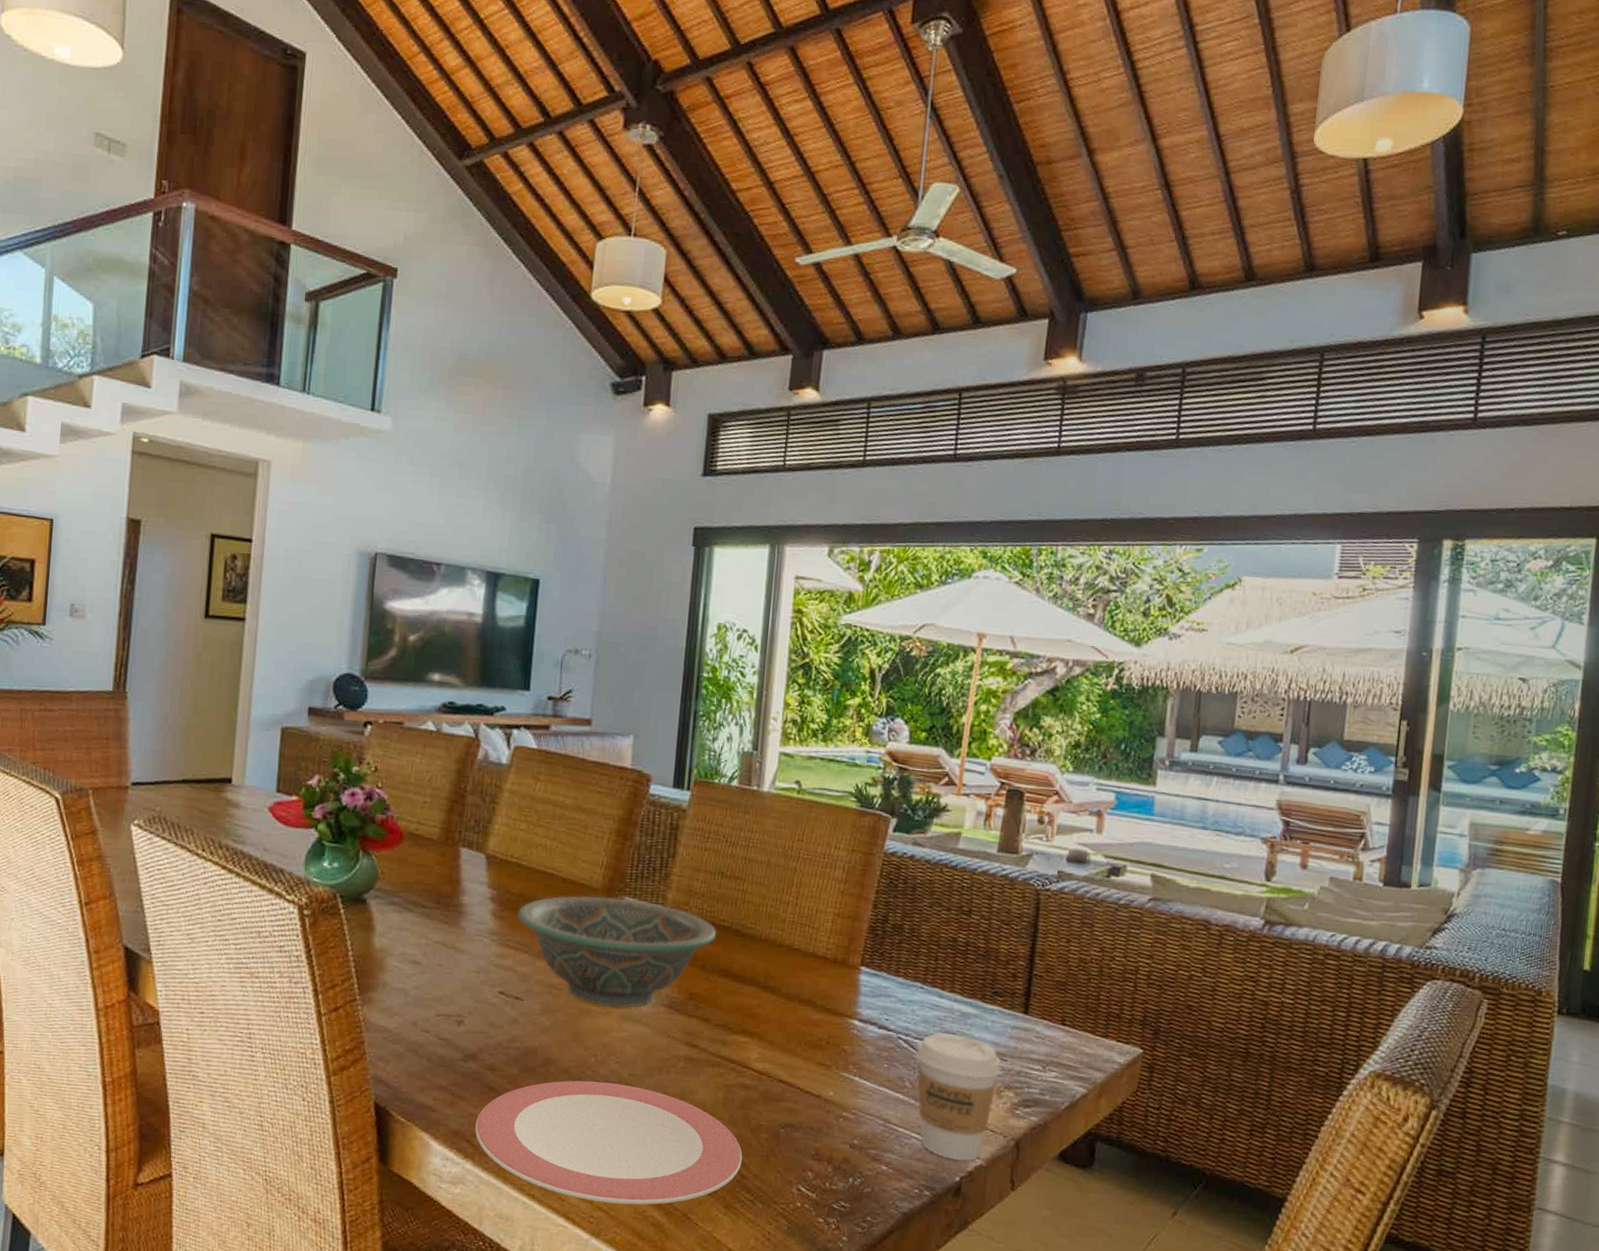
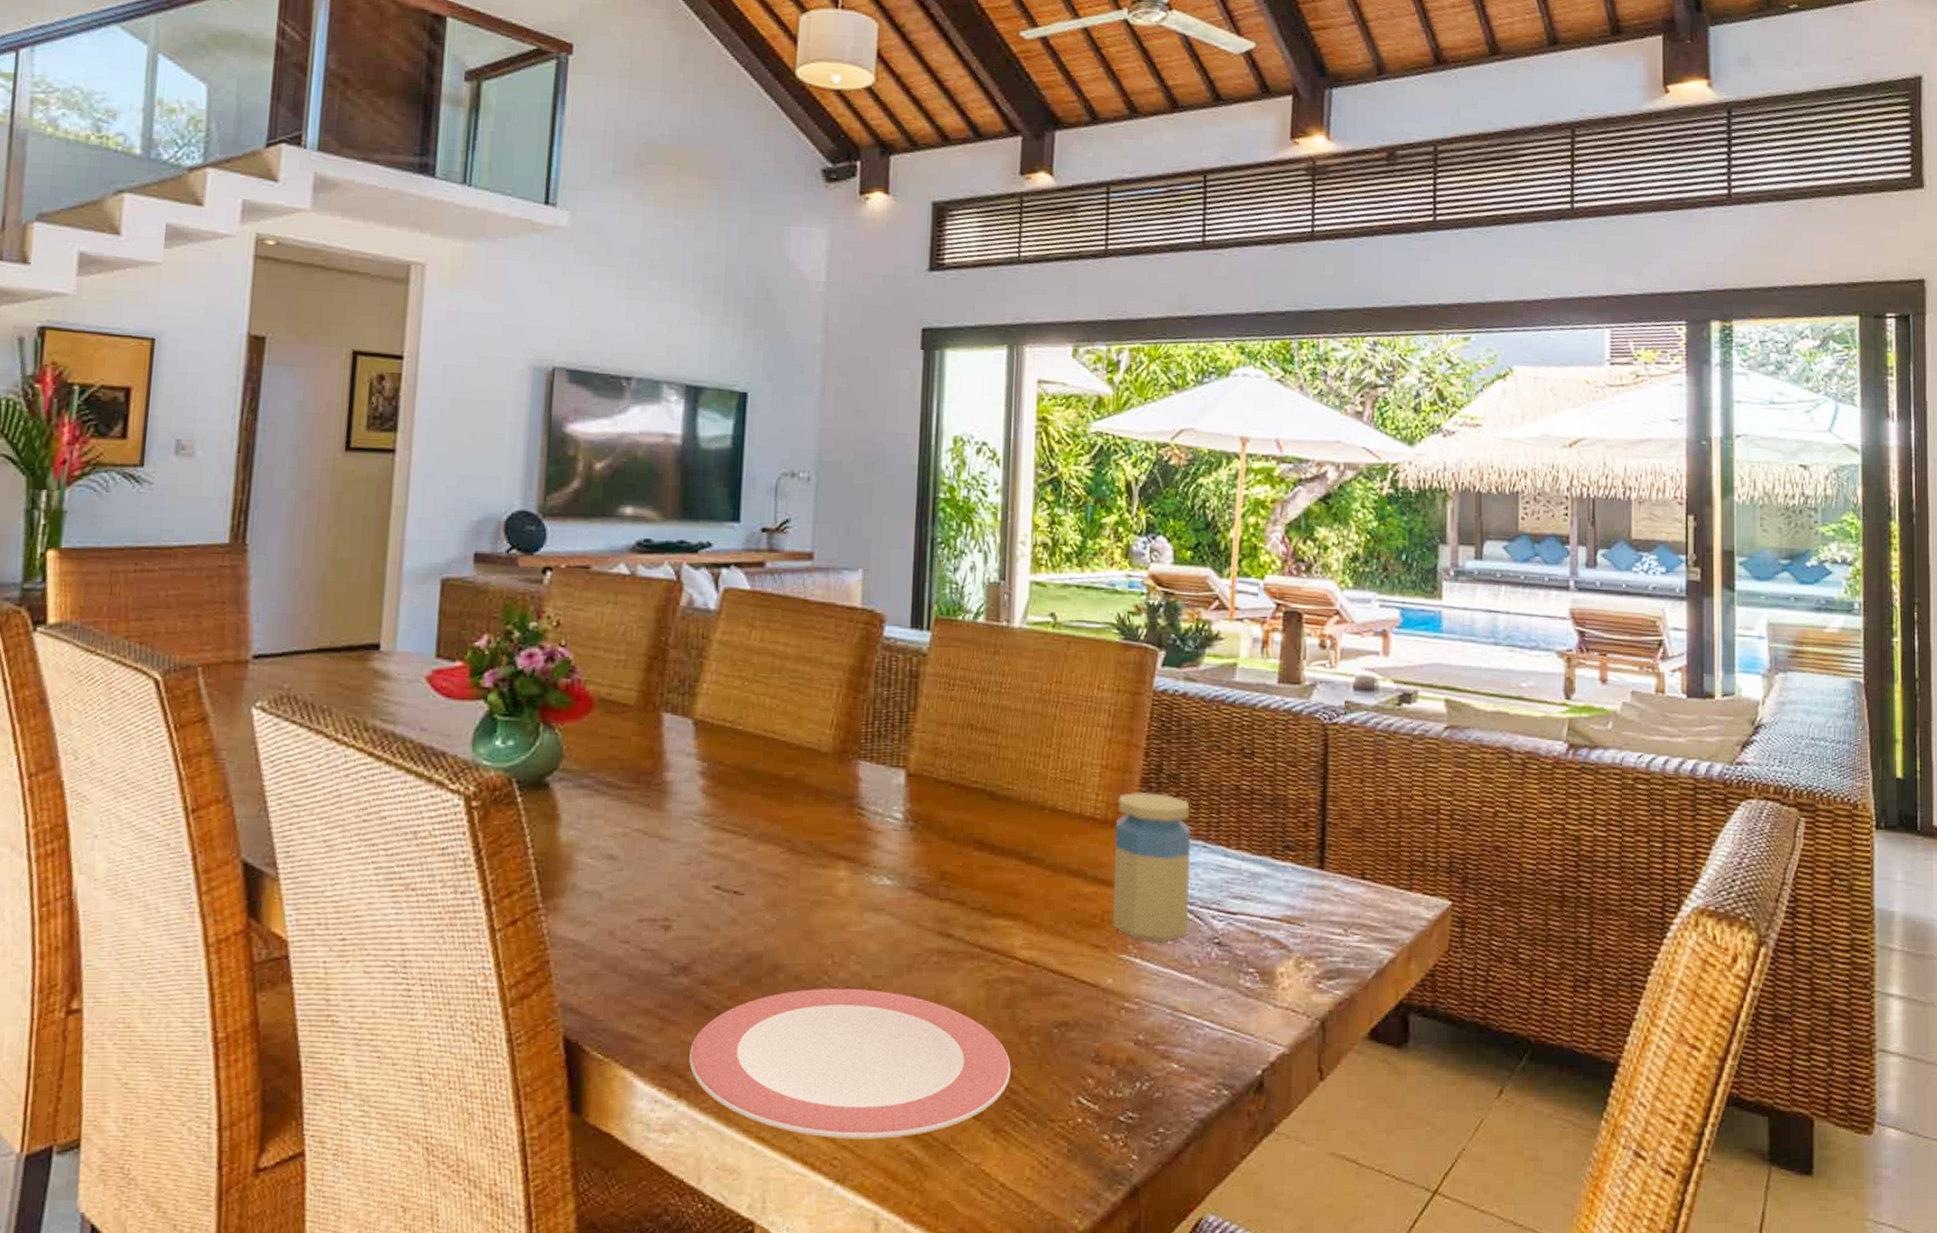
decorative bowl: present [518,895,716,1008] -> none [733,762,968,894]
jar: none [836,938,911,1066] -> present [1112,792,1190,943]
coffee cup: present [917,1033,1001,1161] -> none [1204,898,1299,1050]

